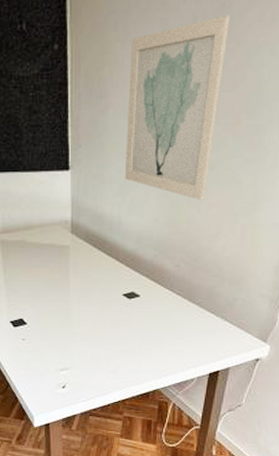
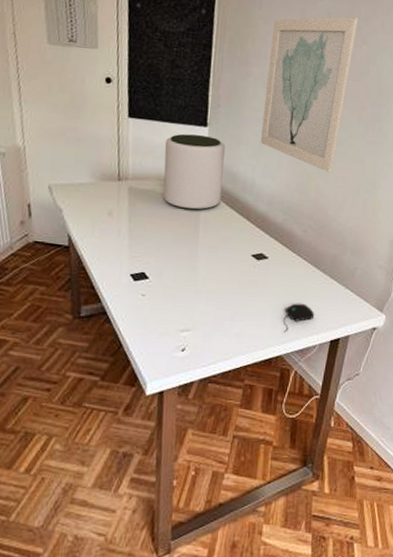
plant pot: none [30,180,89,256] -> present [163,133,225,211]
computer mouse: none [158,338,191,367] -> present [283,303,315,333]

